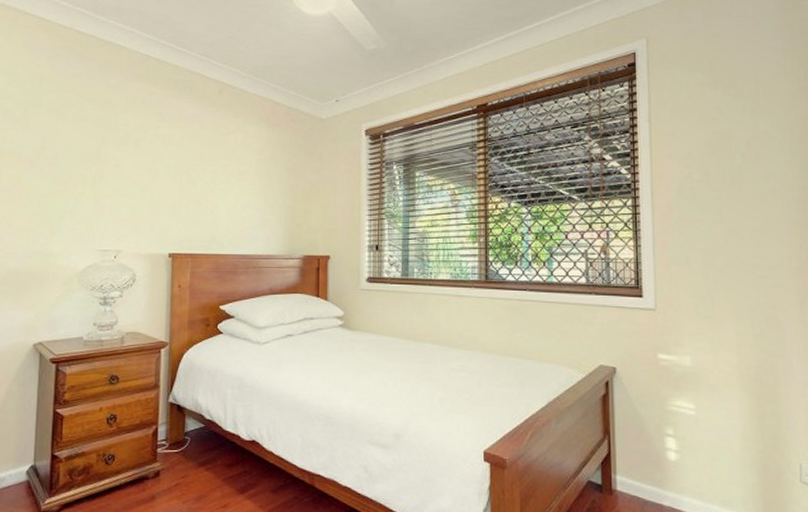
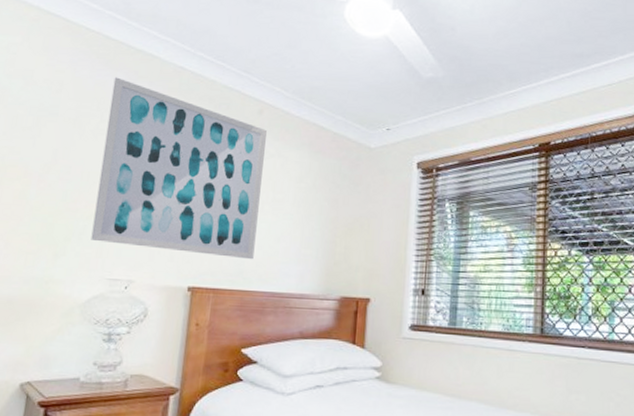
wall art: none [81,68,227,227] -> present [91,77,267,260]

